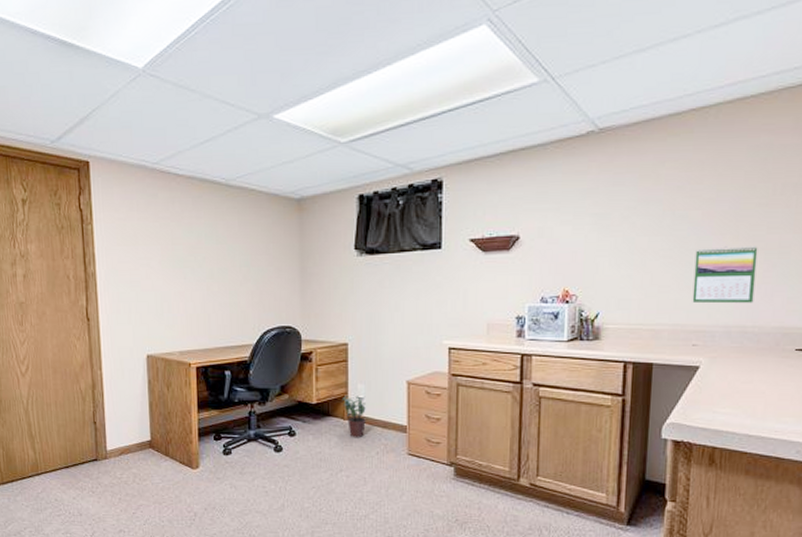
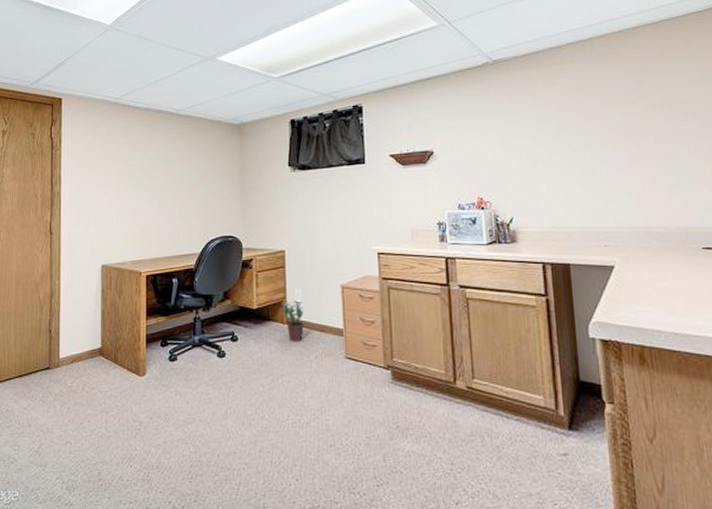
calendar: present [692,246,758,304] -> none [593,154,654,207]

